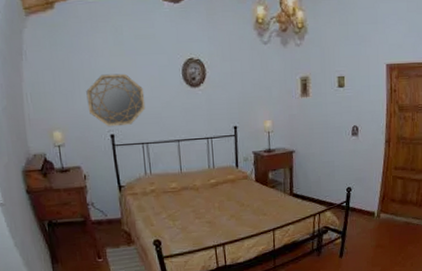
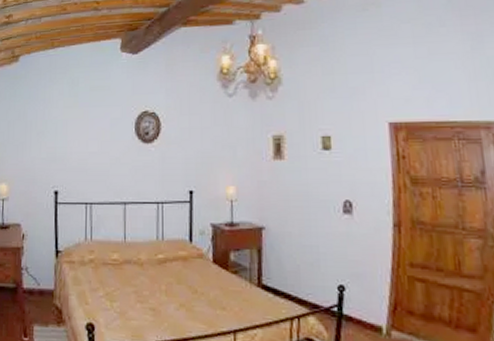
home mirror: present [86,73,146,127] -> none [36,126,94,183]

